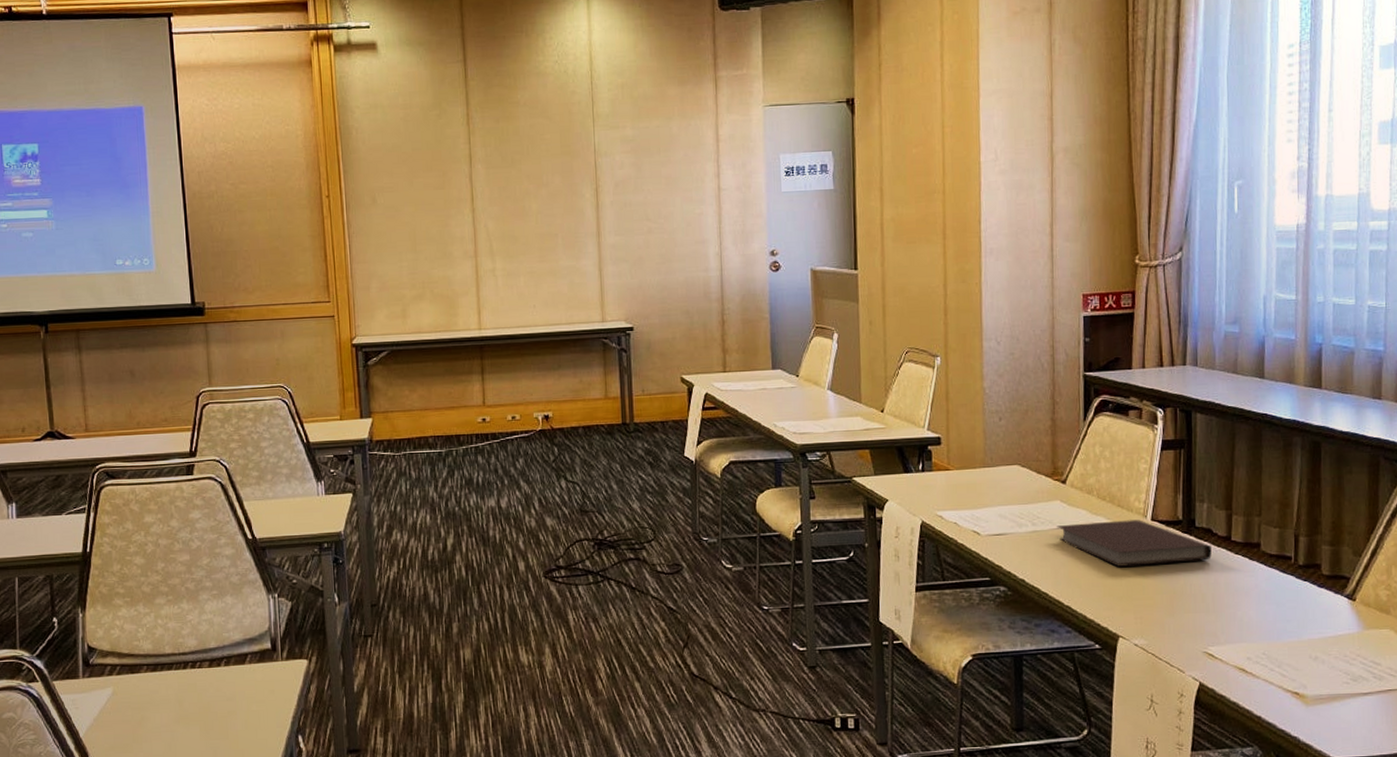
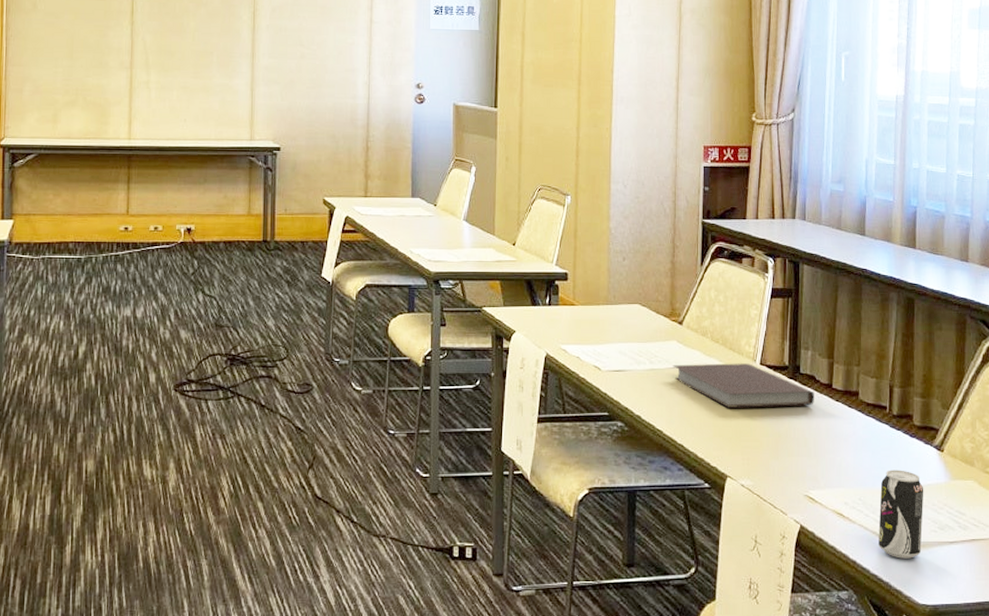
beverage can: none [1285,621,1335,712] -> present [878,470,924,559]

